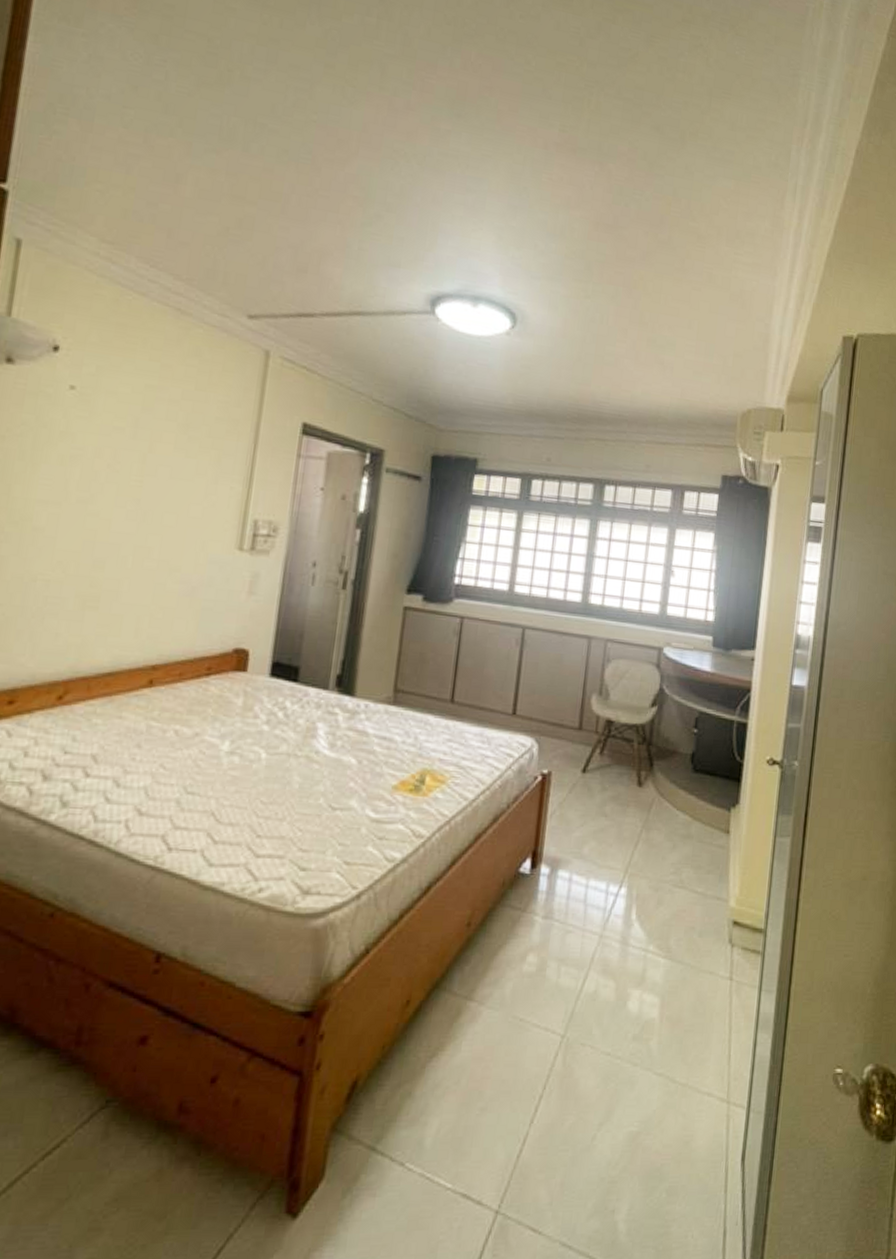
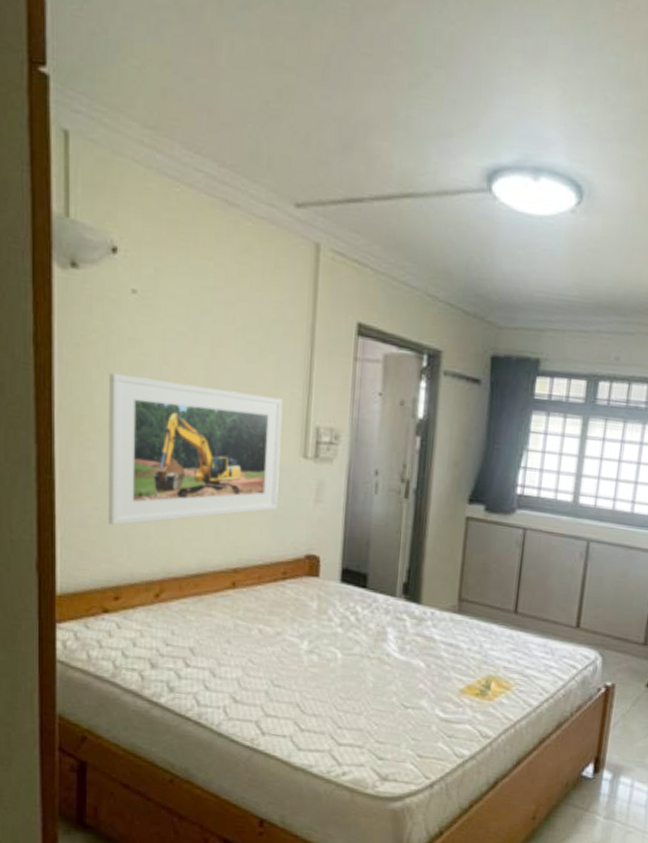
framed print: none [12,464,221,622] -> present [107,372,283,525]

